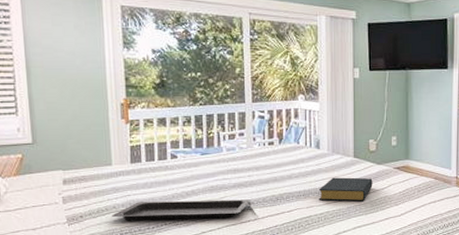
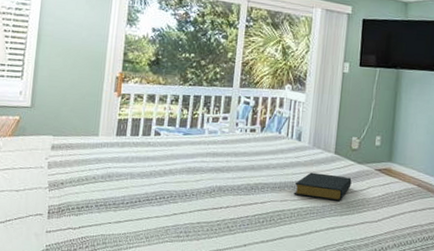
serving tray: present [112,199,250,221] -> none [90,175,225,203]

